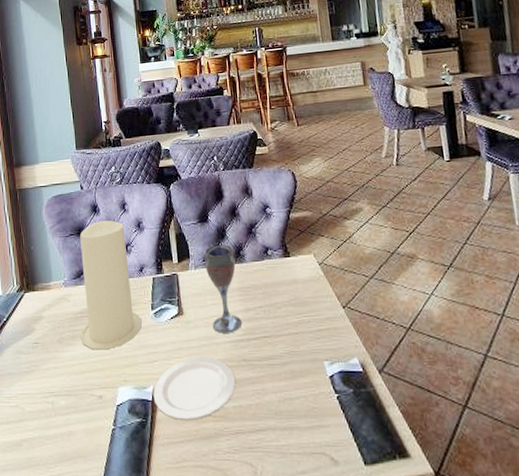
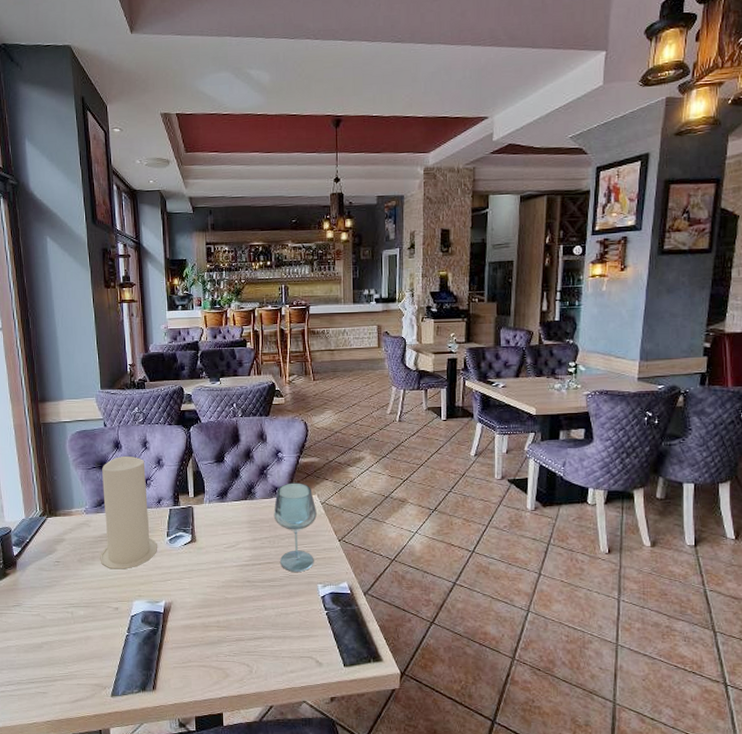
plate: present [153,357,236,421] -> none [165,578,239,630]
cup: present [204,245,243,333] -> none [219,483,249,559]
wine glass: none [266,241,317,347] -> present [273,483,317,572]

